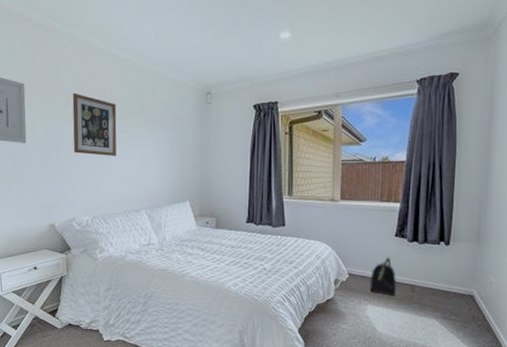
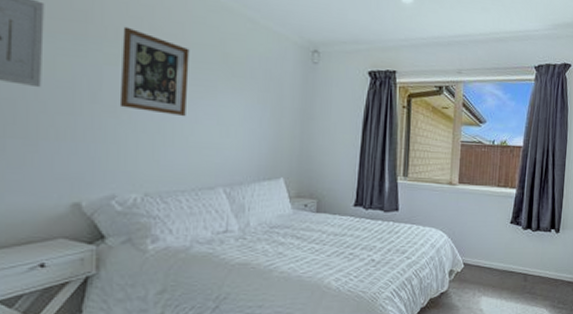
backpack: present [370,257,396,296] -> none [484,245,510,286]

